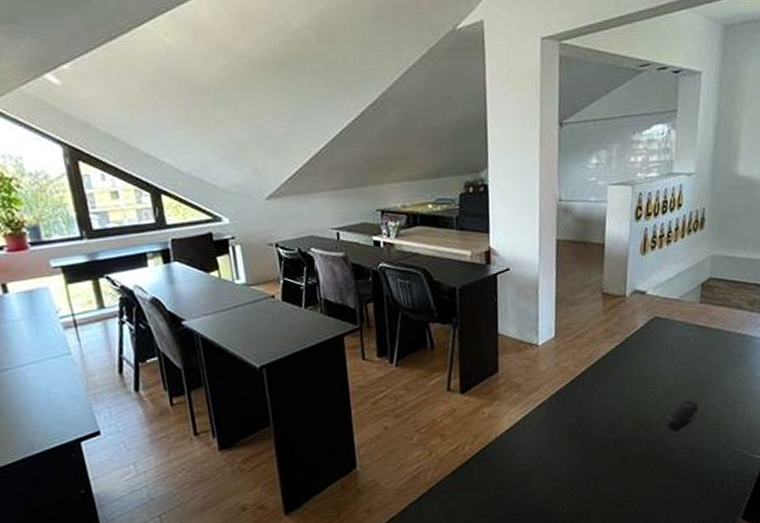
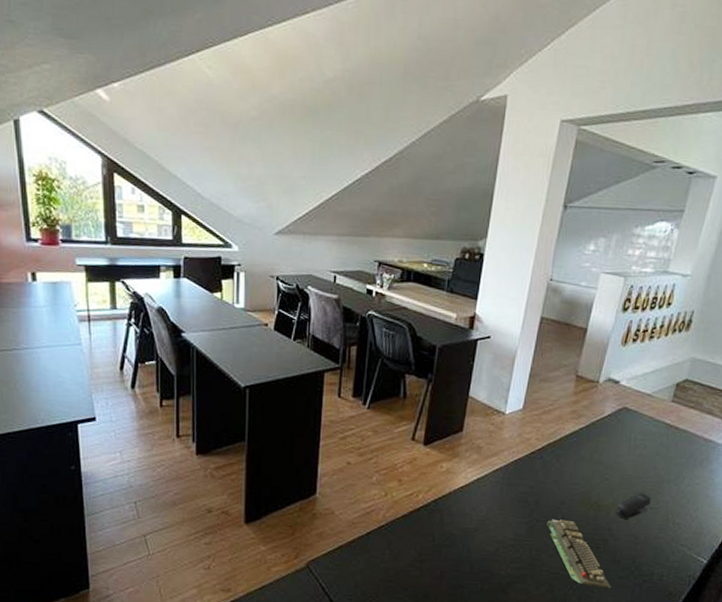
keyboard: none [600,443,676,507] -> present [547,519,611,589]

